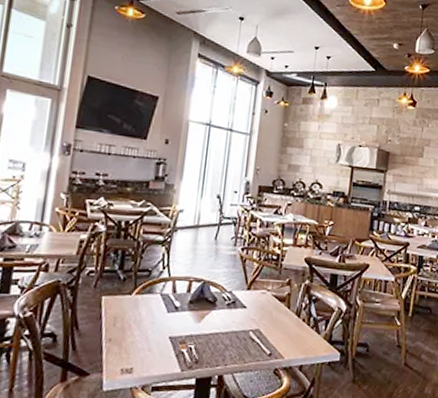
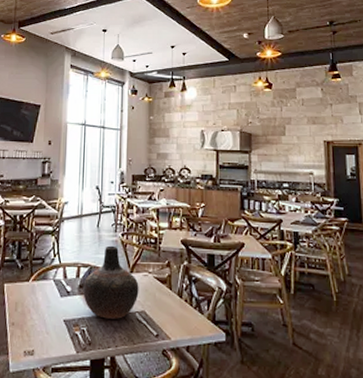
vase: none [193,260,256,337] -> present [83,245,139,319]

